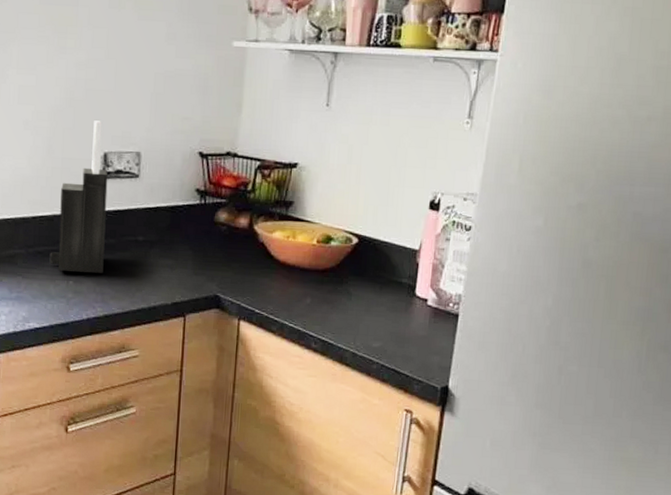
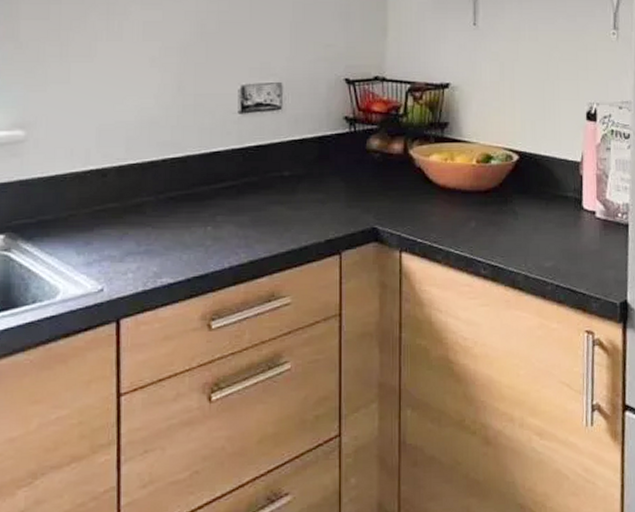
knife block: present [49,120,108,273] -> none [183,53,247,216]

